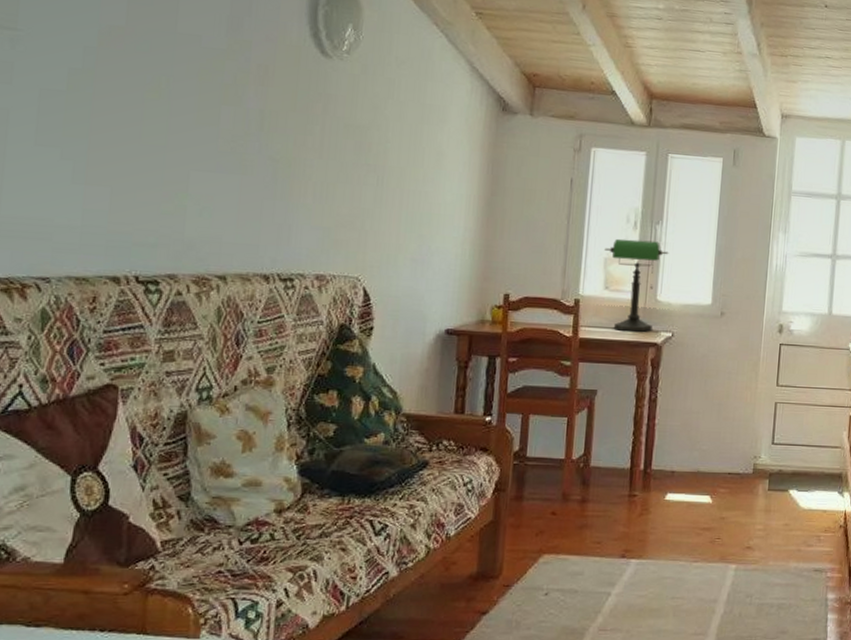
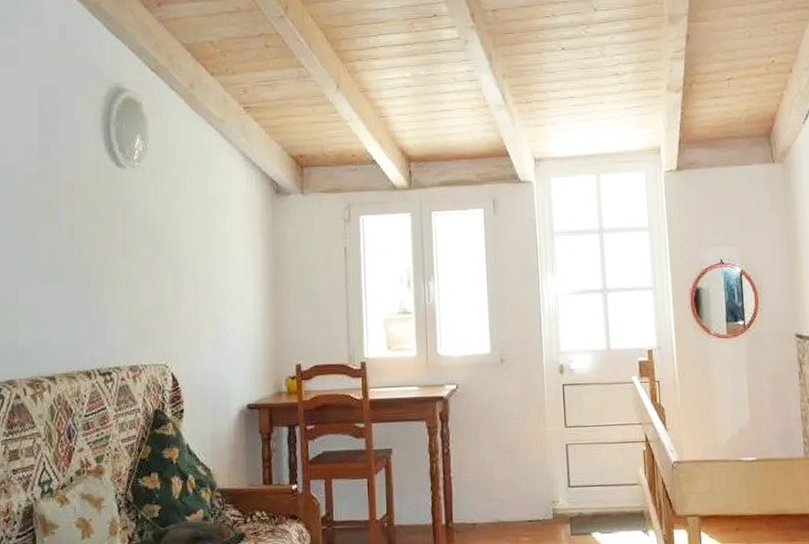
desk lamp: present [605,238,669,333] -> none [383,297,444,389]

